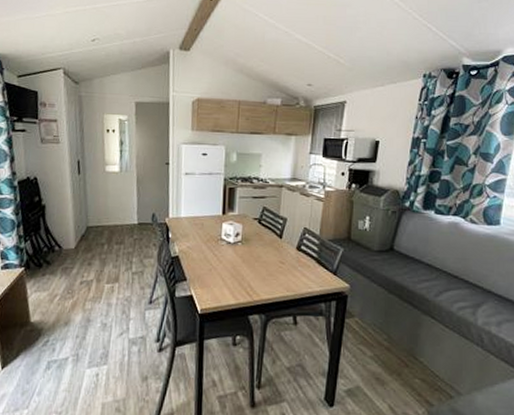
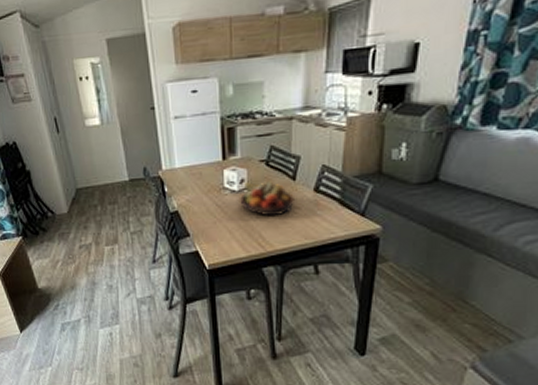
fruit bowl: none [234,236,281,269] -> present [240,181,296,217]

